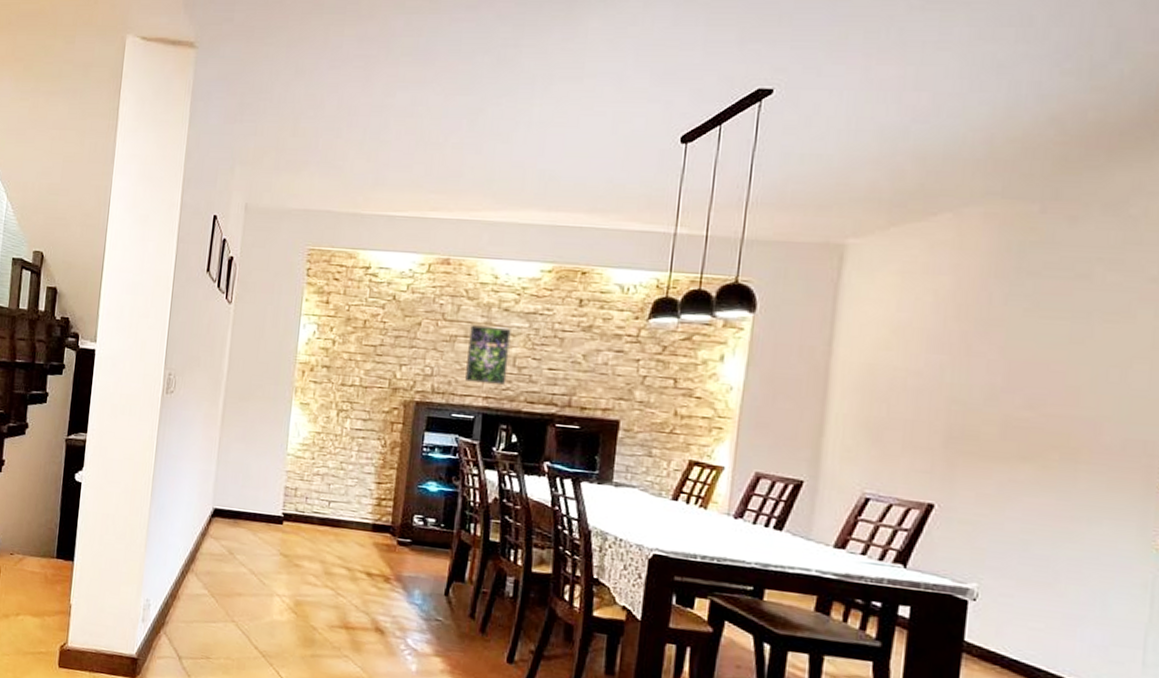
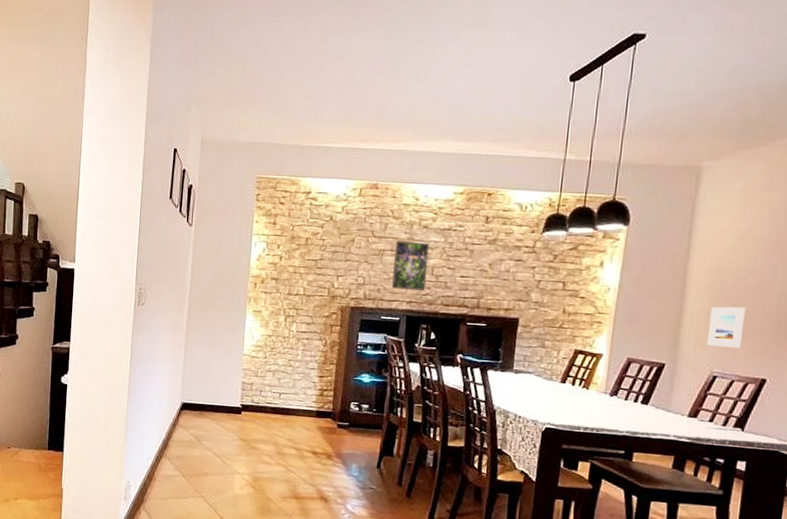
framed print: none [855,413,906,464] -> present [706,306,747,348]

